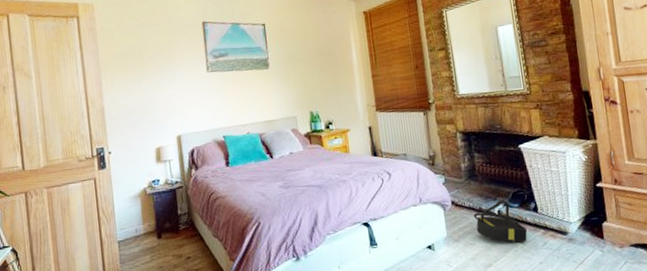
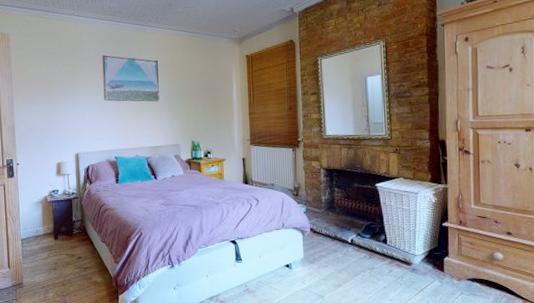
backpack: present [473,200,528,243] -> none [328,230,376,269]

